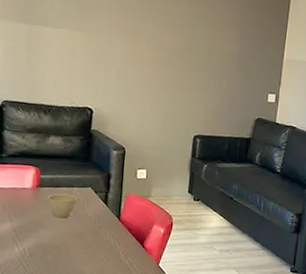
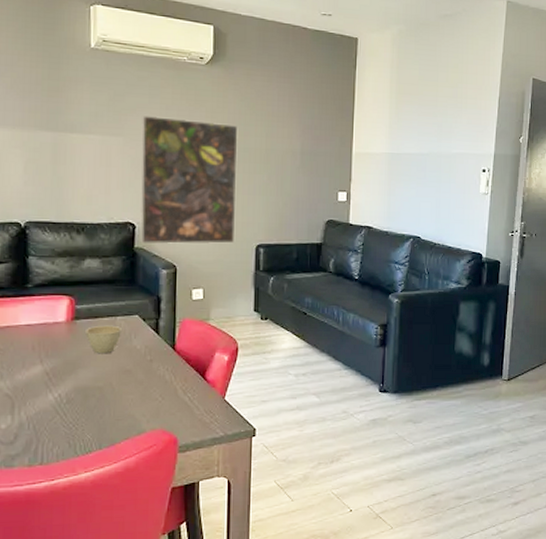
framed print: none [96,15,186,133] -> present [139,115,238,245]

